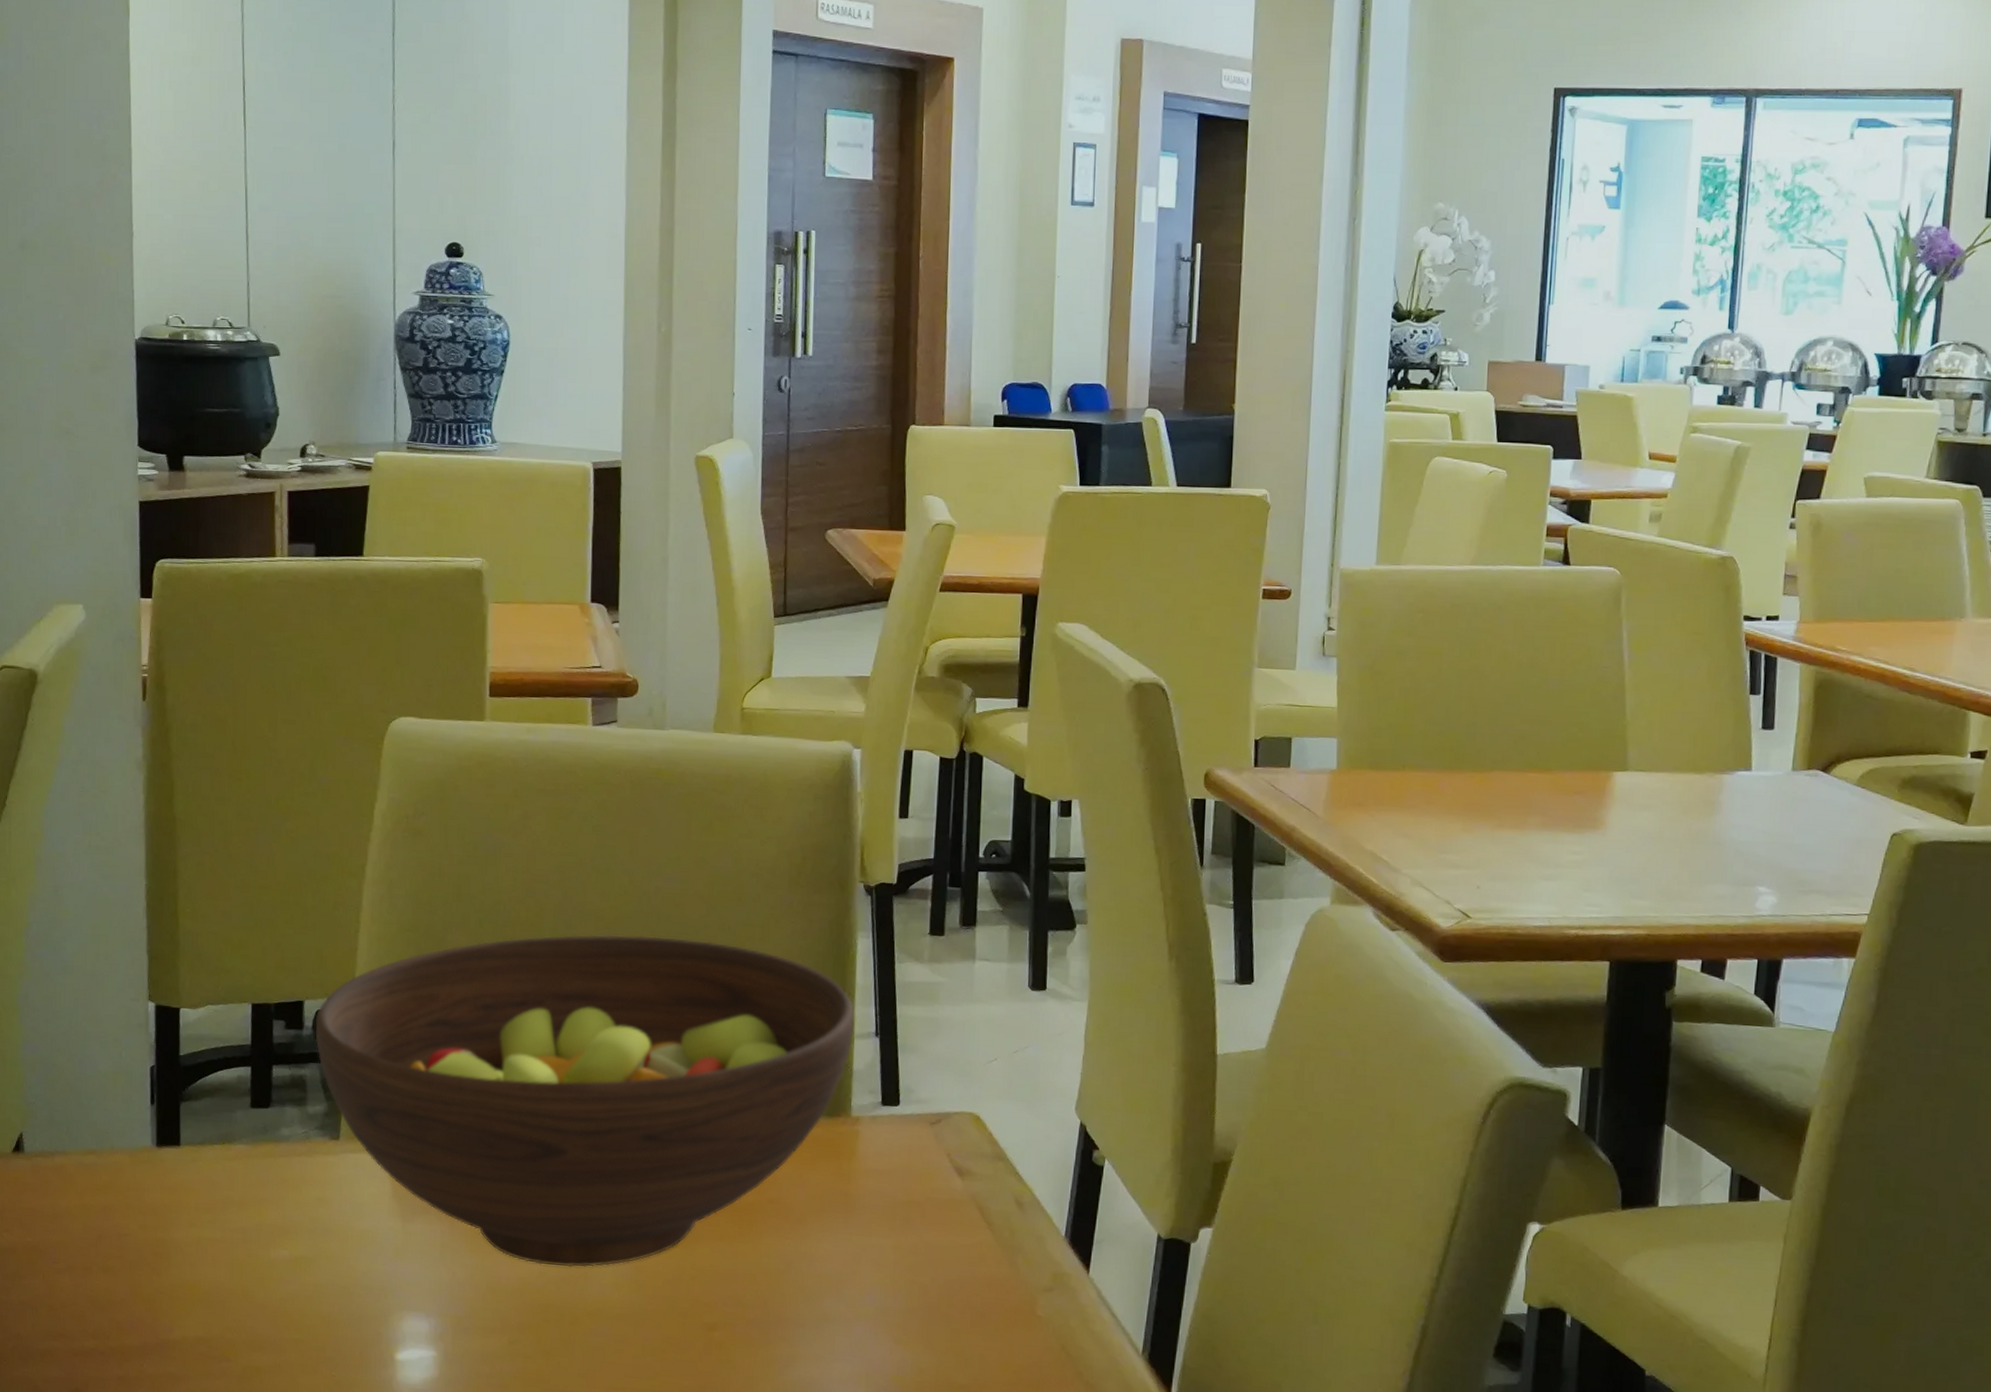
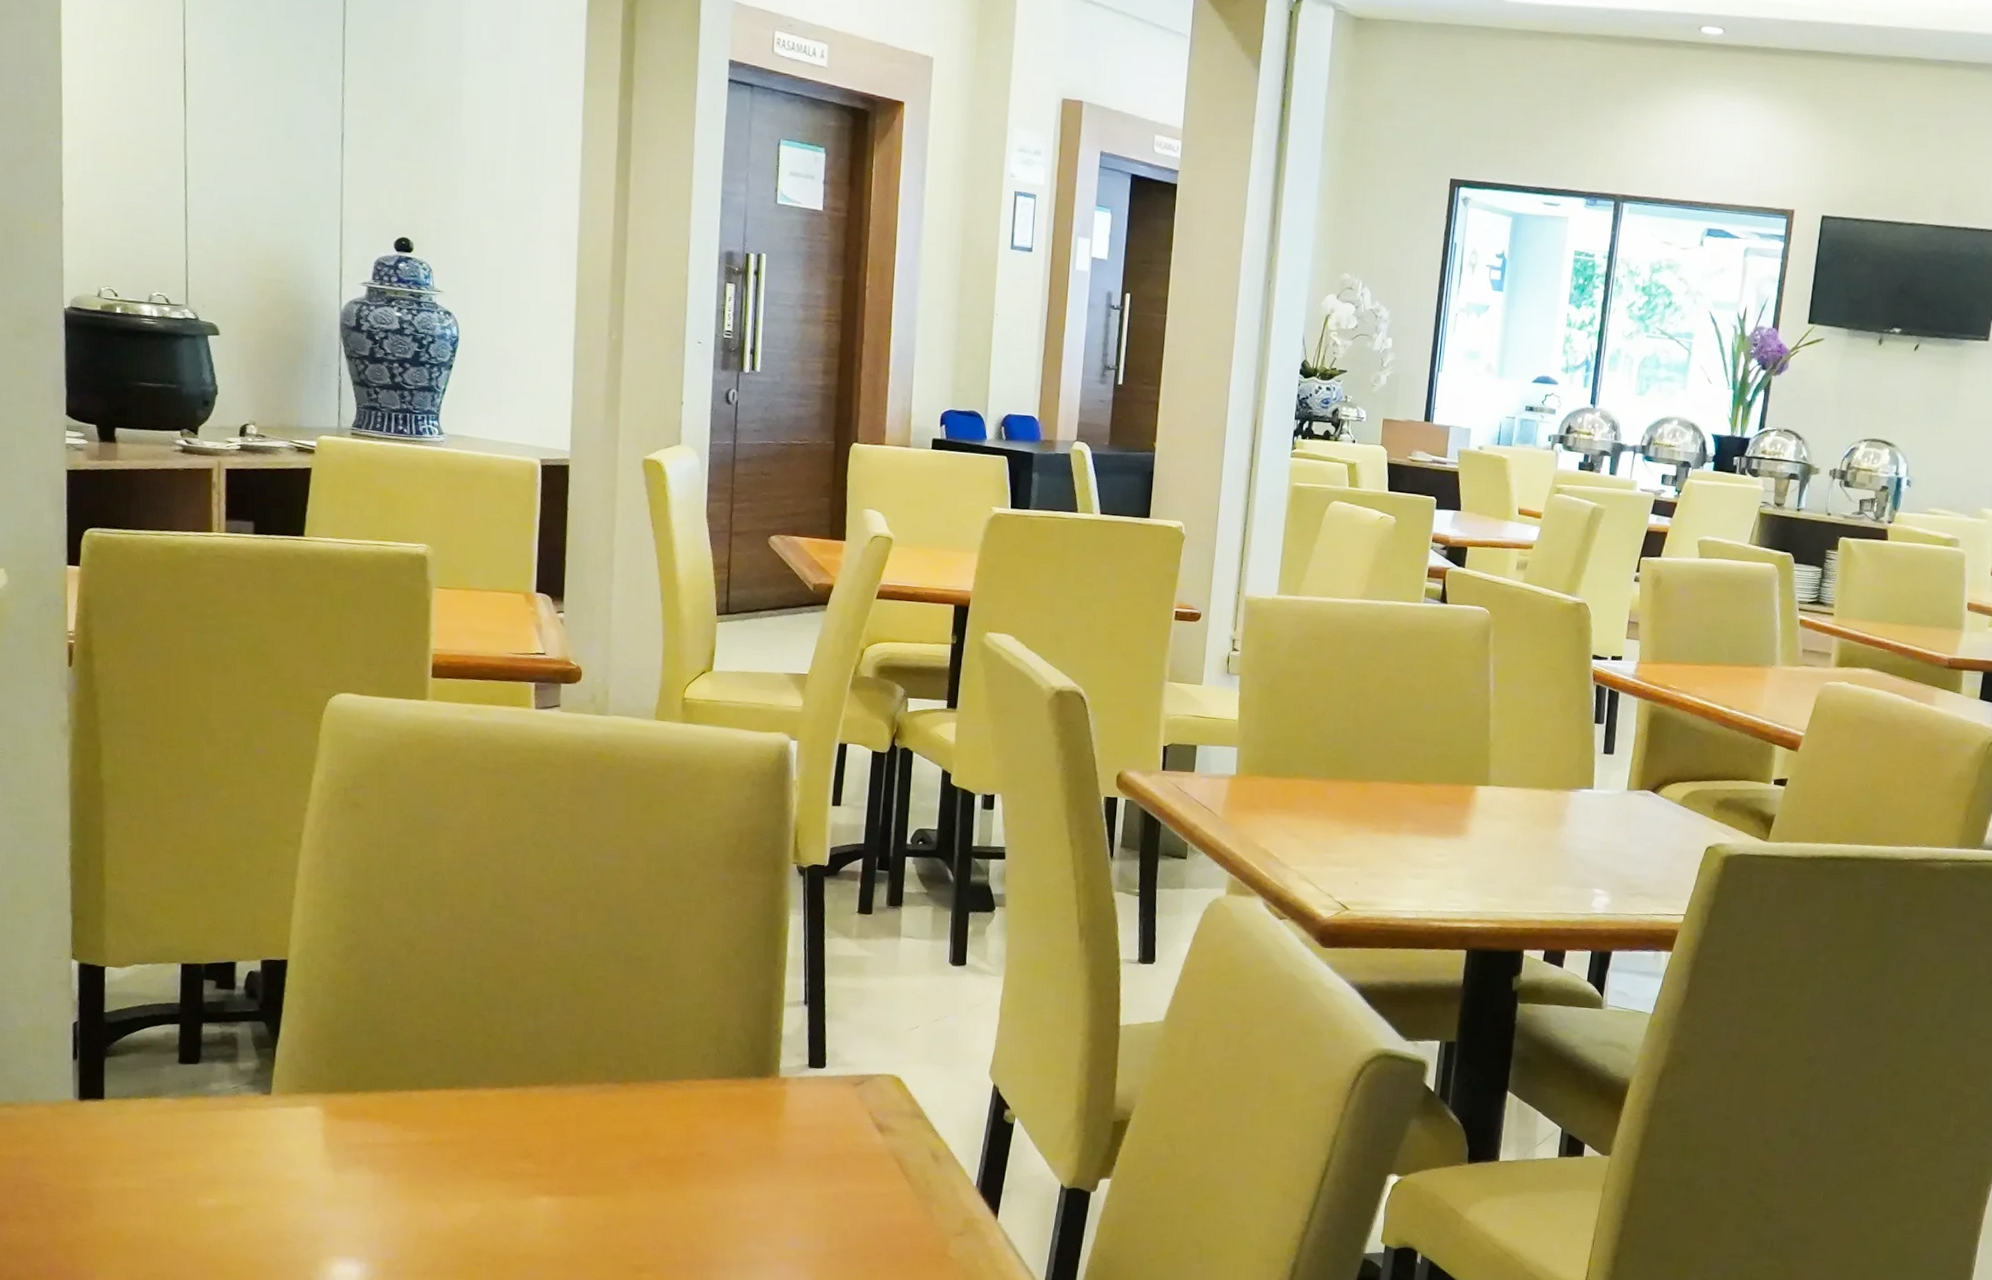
fruit bowl: present [315,934,855,1268] -> none [247,905,786,1215]

